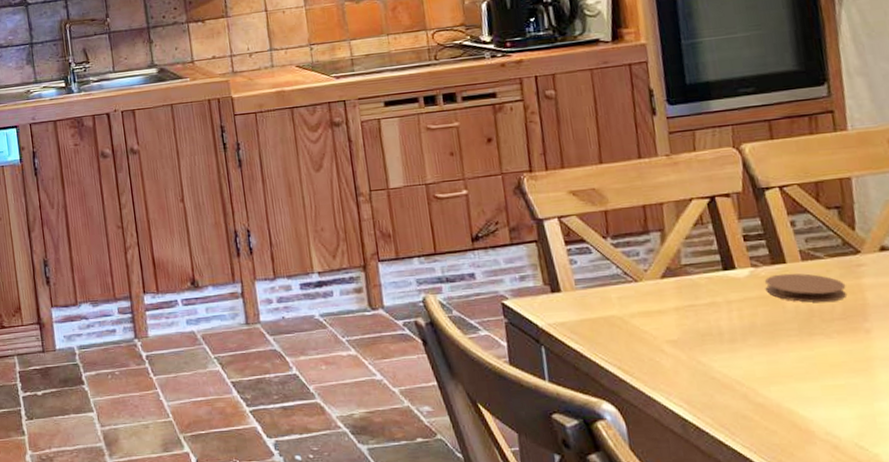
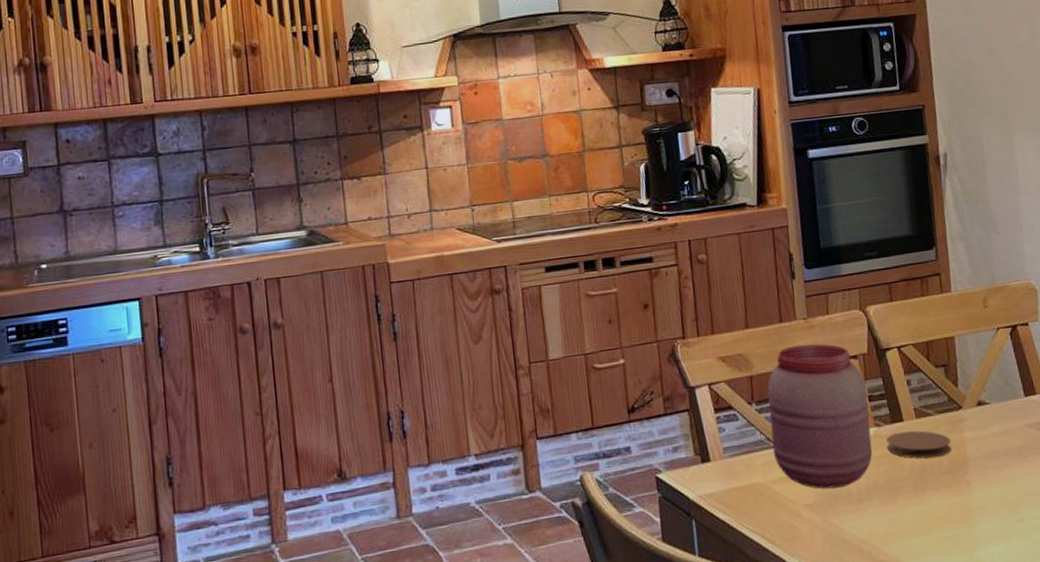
jar: none [624,181,748,327] -> present [767,343,872,489]

